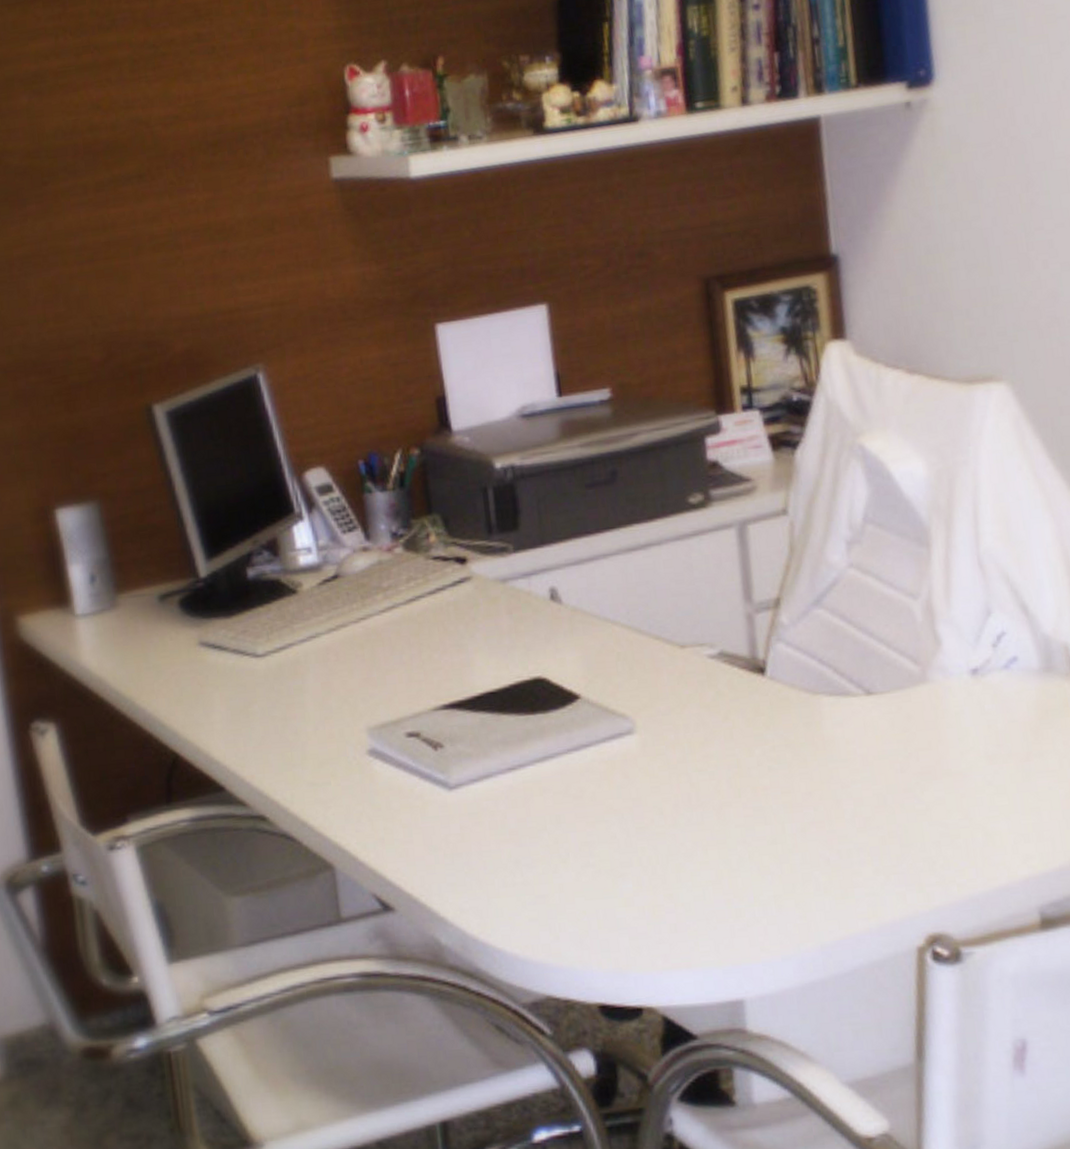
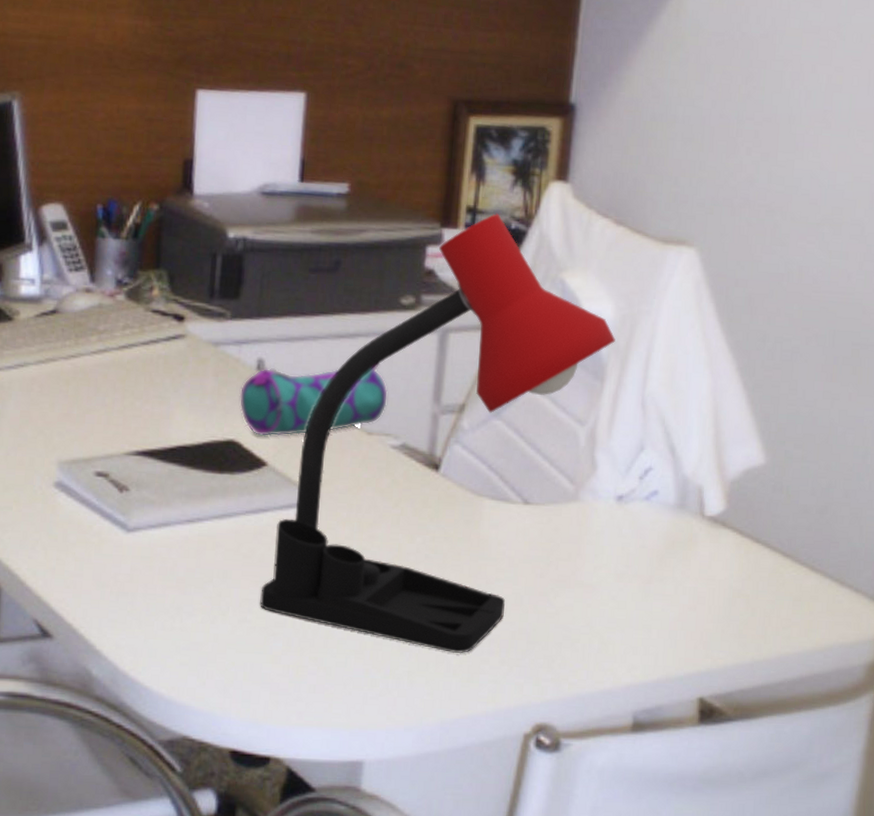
pencil case: none [537,571,696,669] -> present [239,364,389,437]
desk lamp: none [598,387,934,869] -> present [260,212,615,654]

